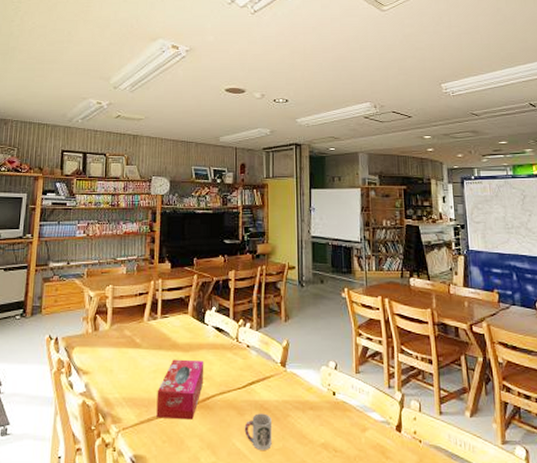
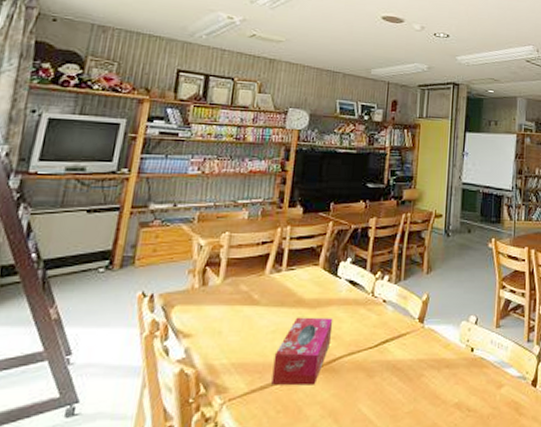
cup: present [244,413,272,450] -> none [372,374,404,415]

